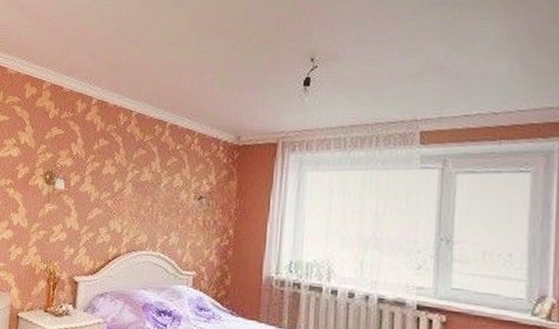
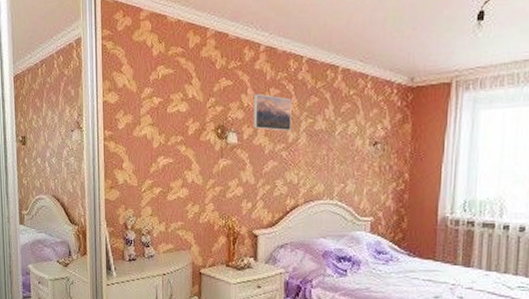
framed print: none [80,144,120,181] -> present [252,94,292,132]

